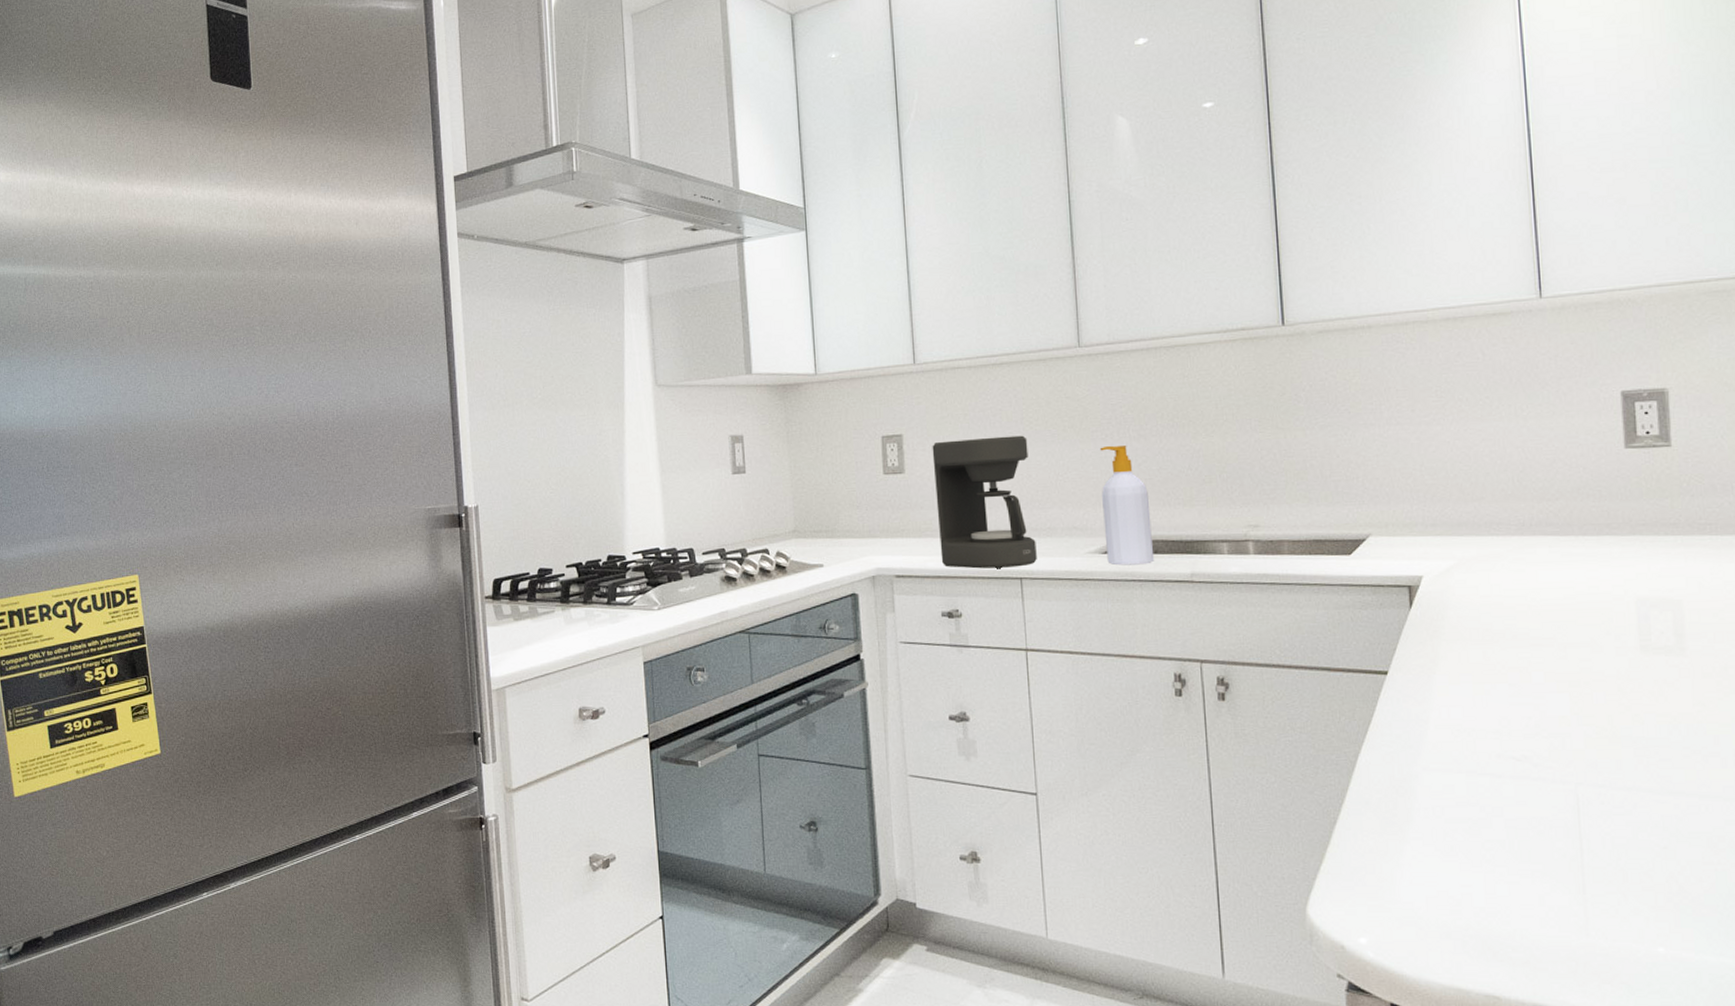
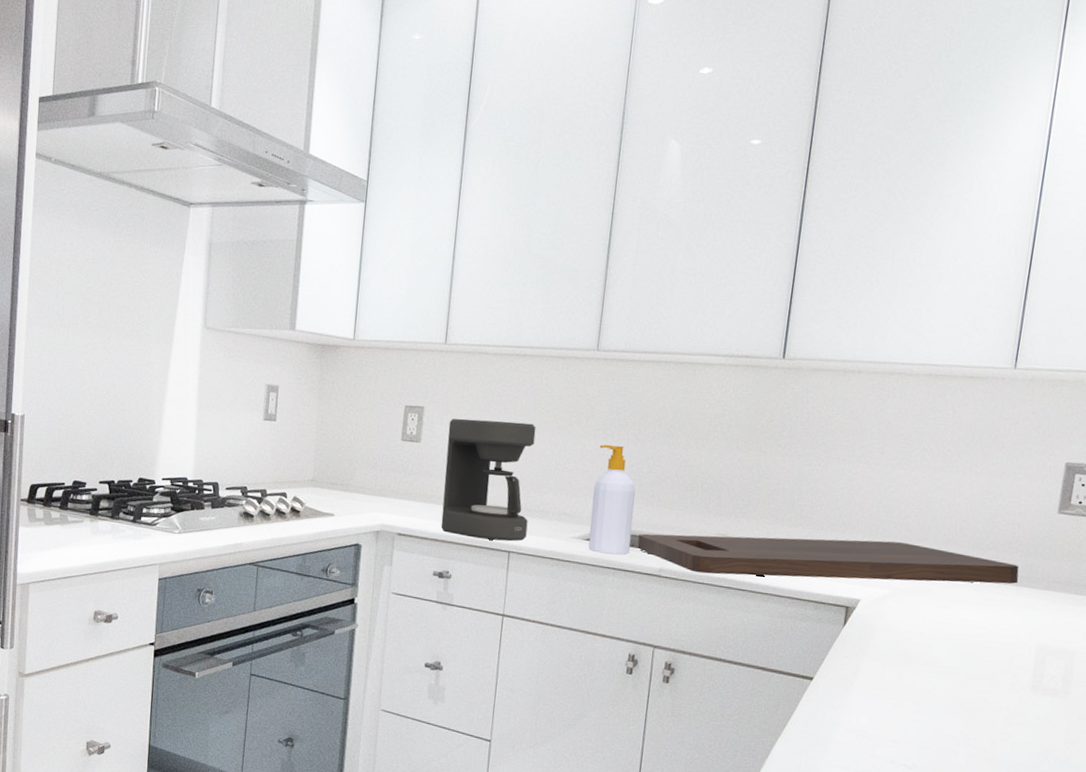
cutting board: none [1160,505,1598,572] -> present [637,533,1019,584]

